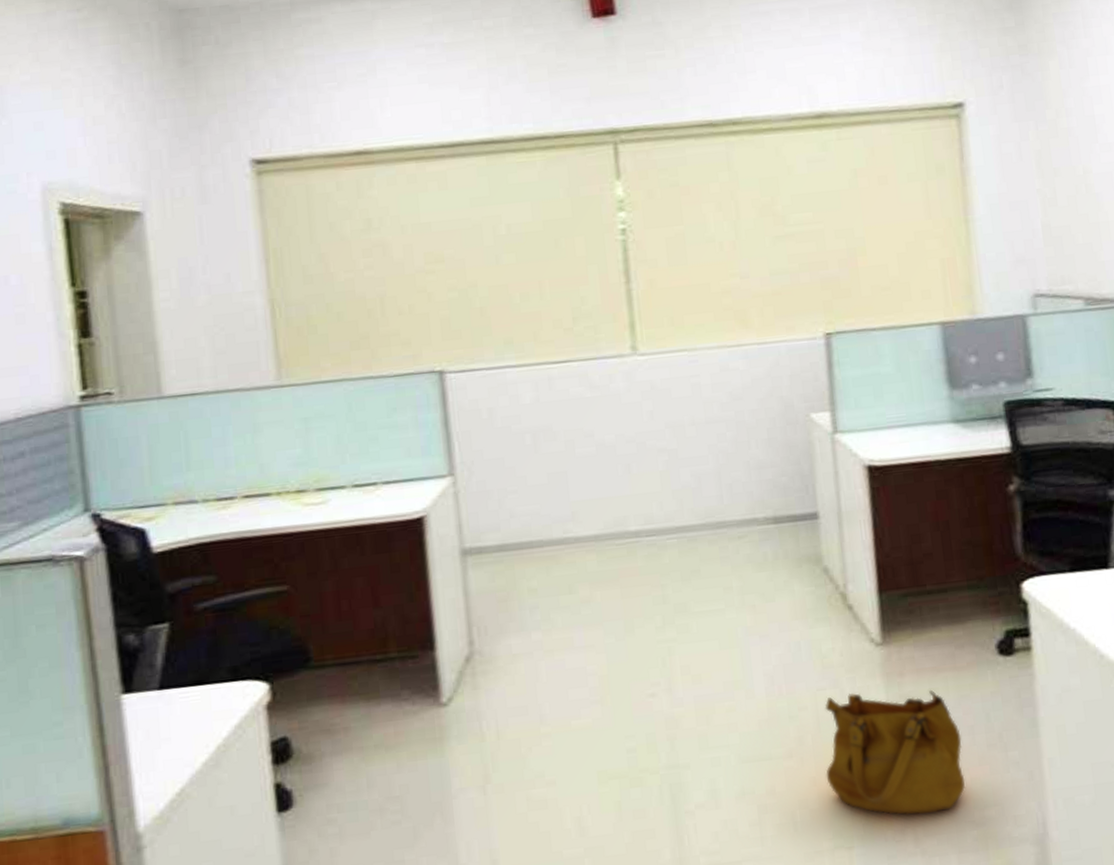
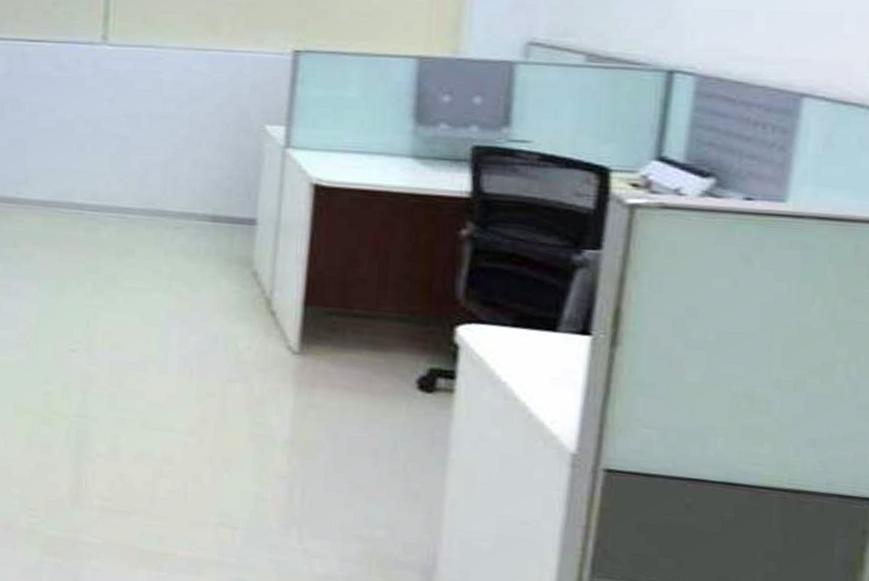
handbag: present [824,689,966,815] -> none [222,389,364,520]

